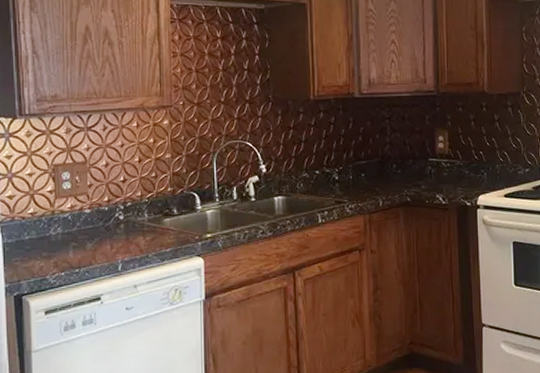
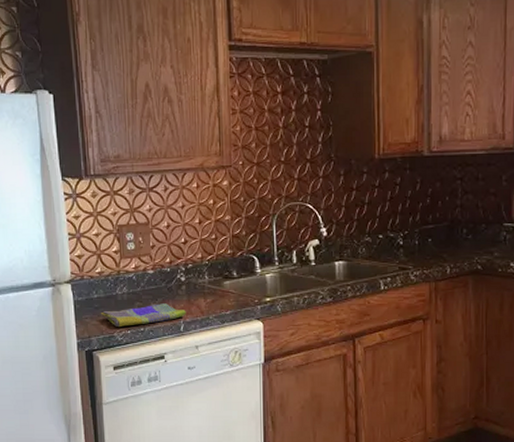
dish towel: none [31,243,124,269] -> present [100,303,186,327]

